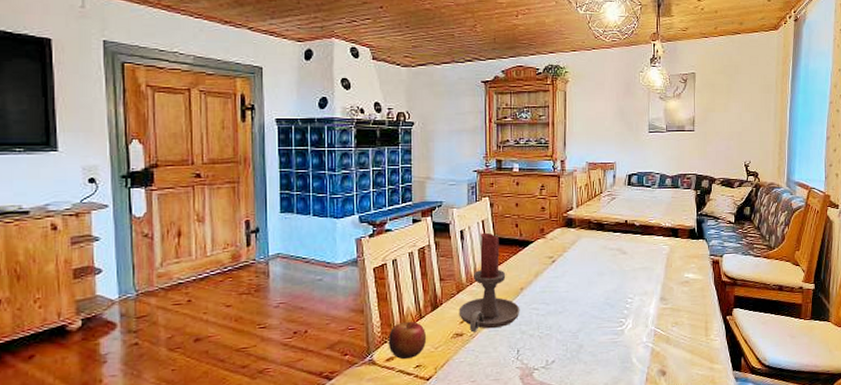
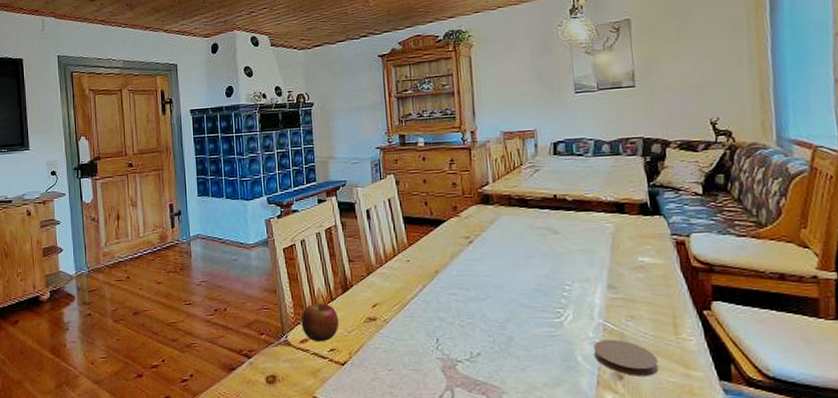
candle holder: present [458,232,520,333] -> none [370,211,437,318]
coaster: none [646,342,692,372] -> present [593,339,658,376]

